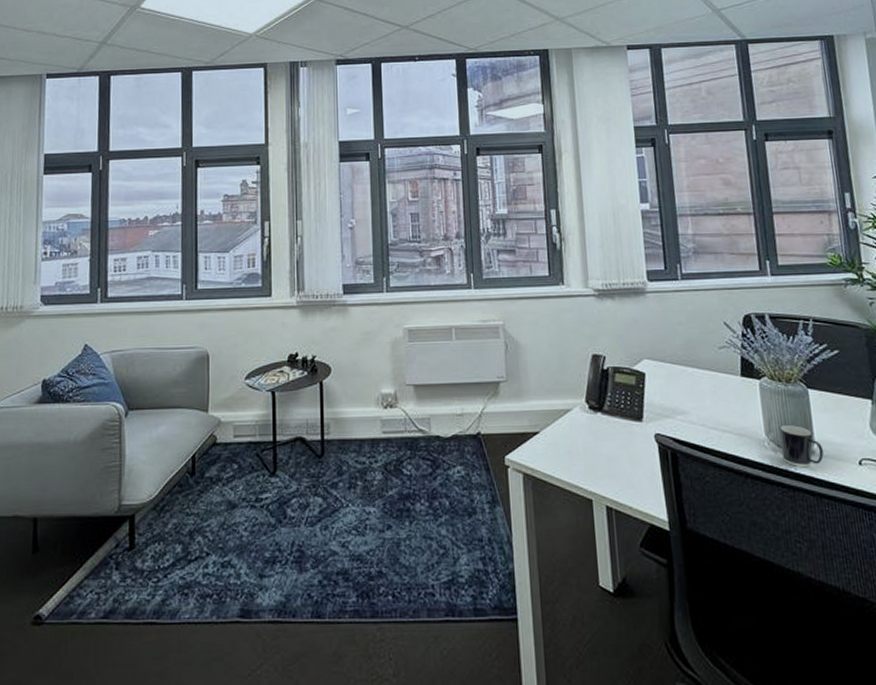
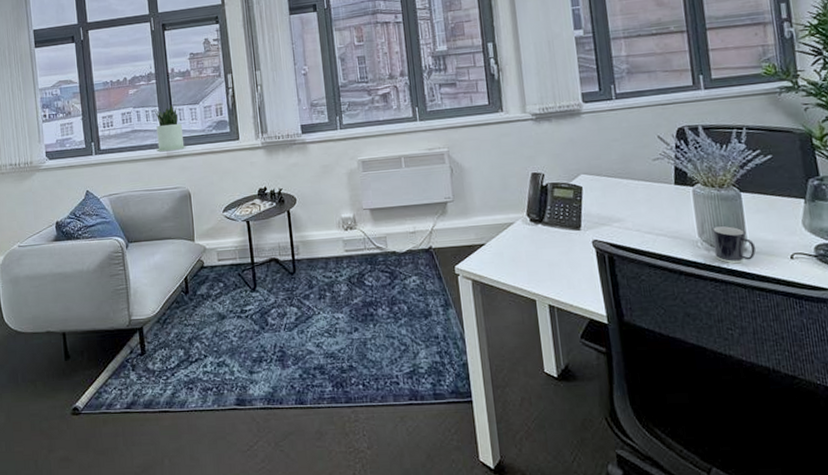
planter: none [173,251,210,305] -> present [154,104,187,152]

